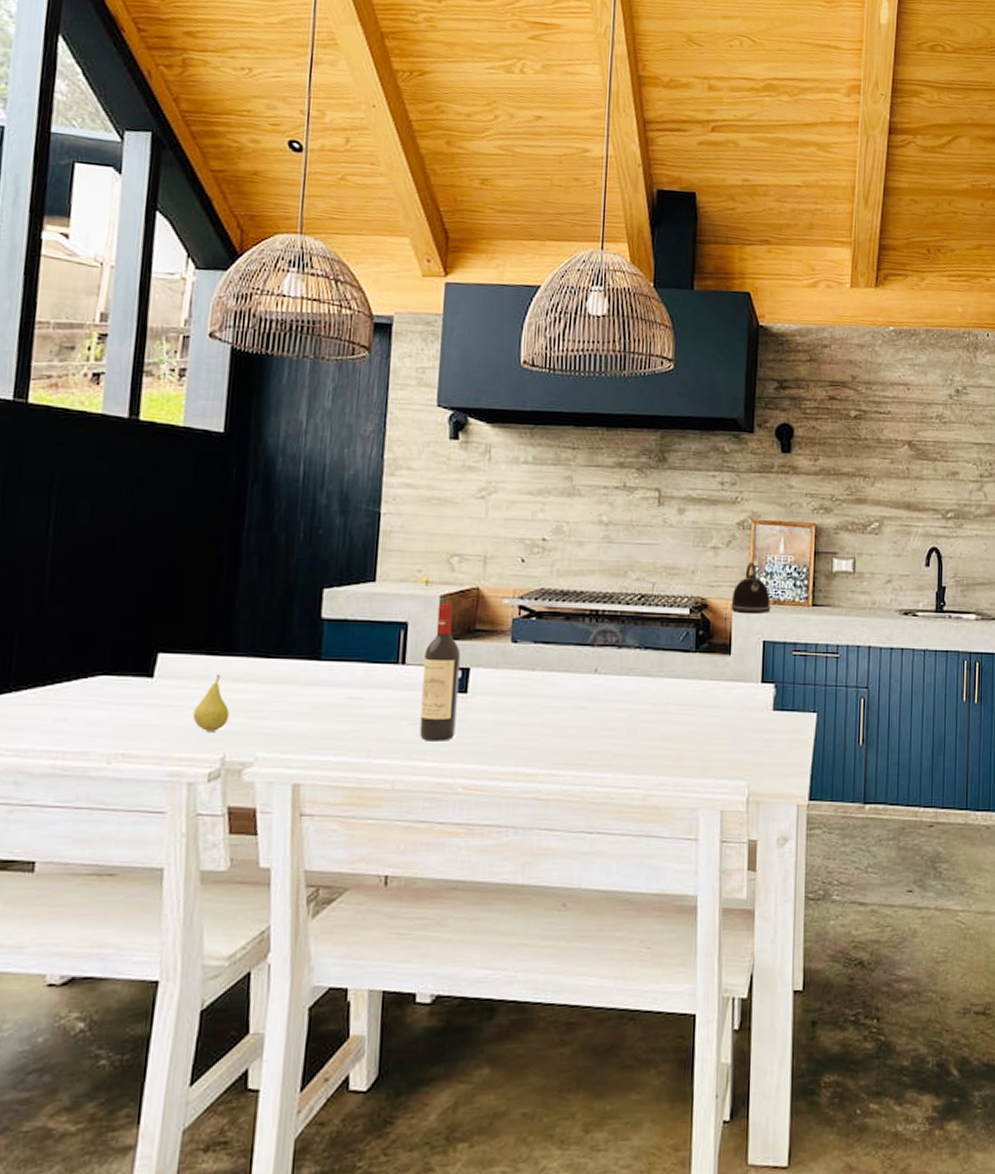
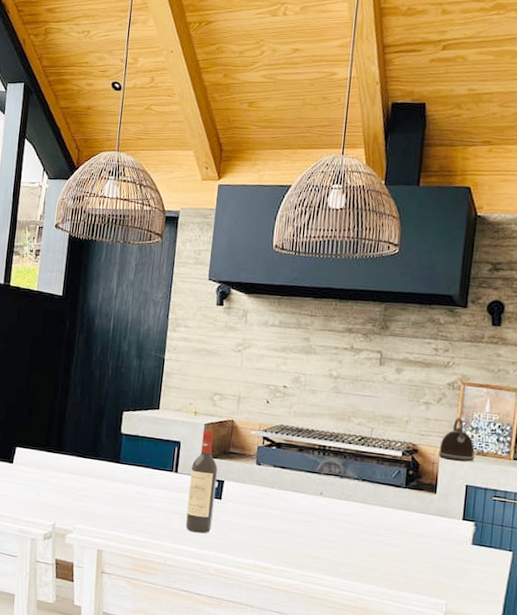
fruit: present [192,674,230,731] -> none [36,465,59,505]

